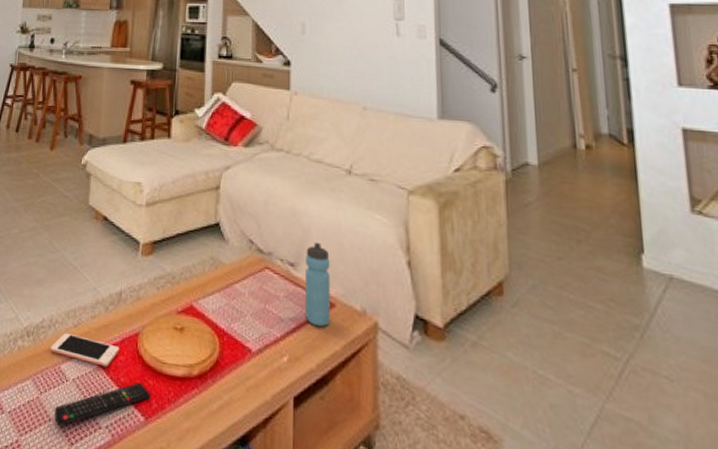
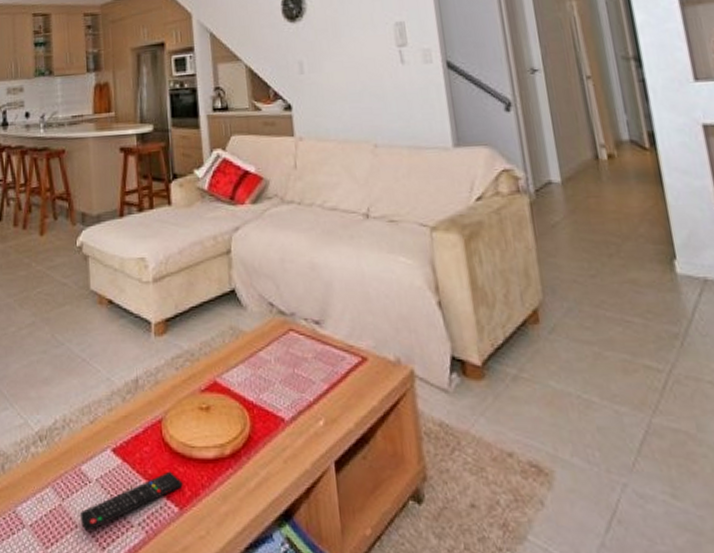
cell phone: present [50,333,120,367] -> none [67,432,143,461]
water bottle: present [305,242,330,327] -> none [330,295,364,383]

